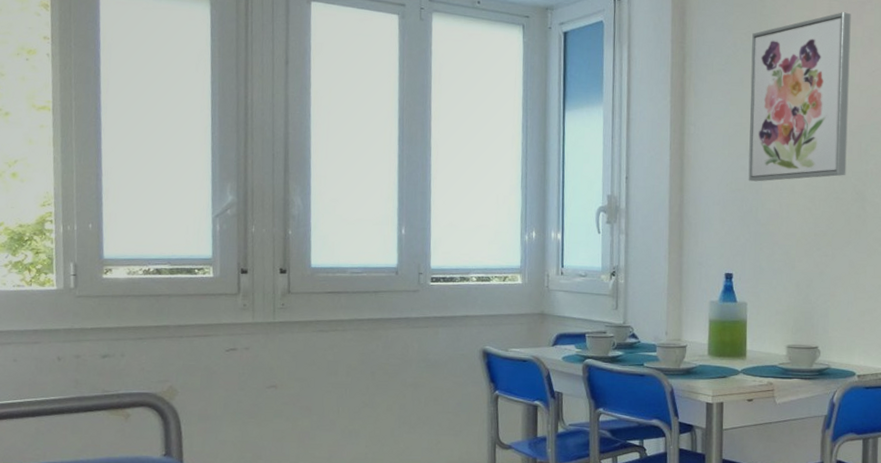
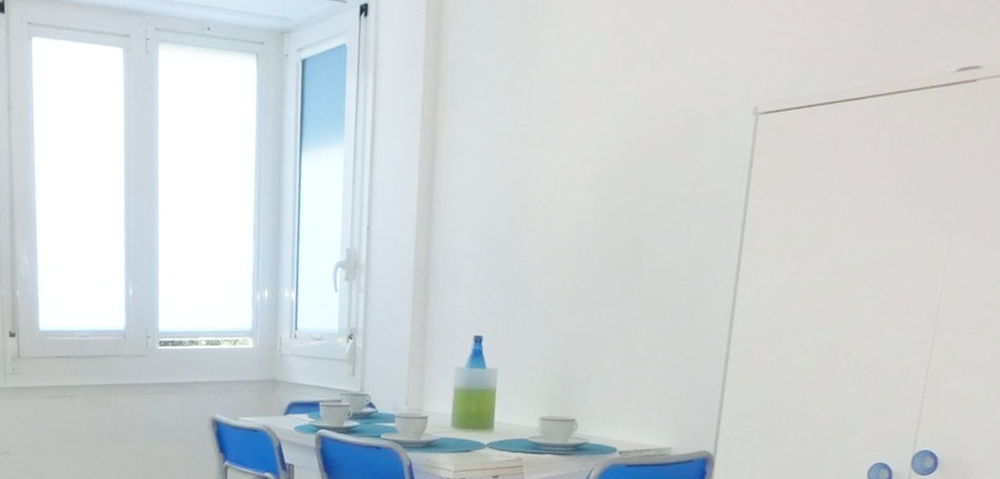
wall art: present [748,12,851,182] -> none [505,18,641,230]

